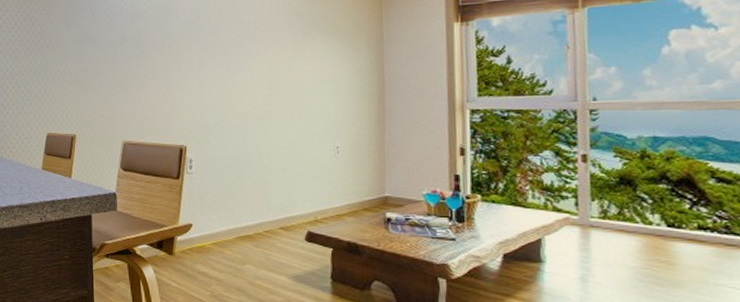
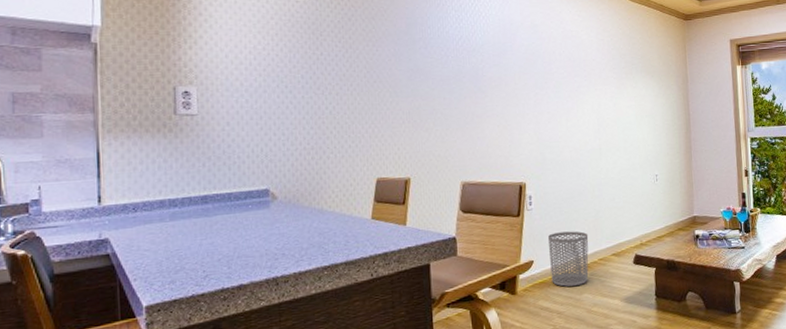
waste bin: none [209,198,253,255] -> present [548,231,589,287]

